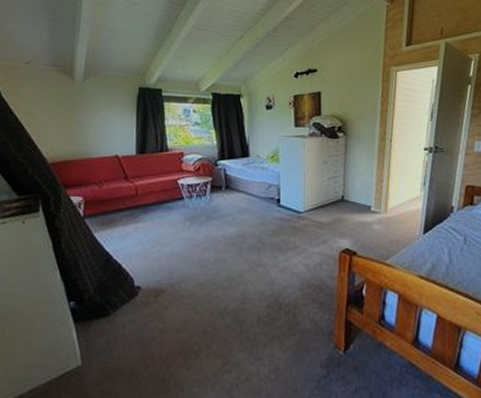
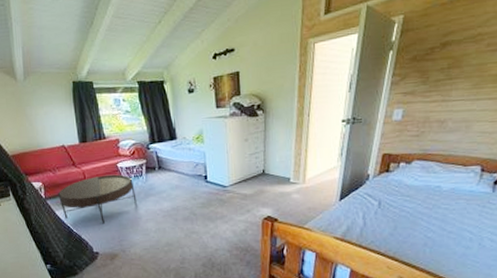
coffee table: none [100,192,196,251] -> present [57,174,137,224]

